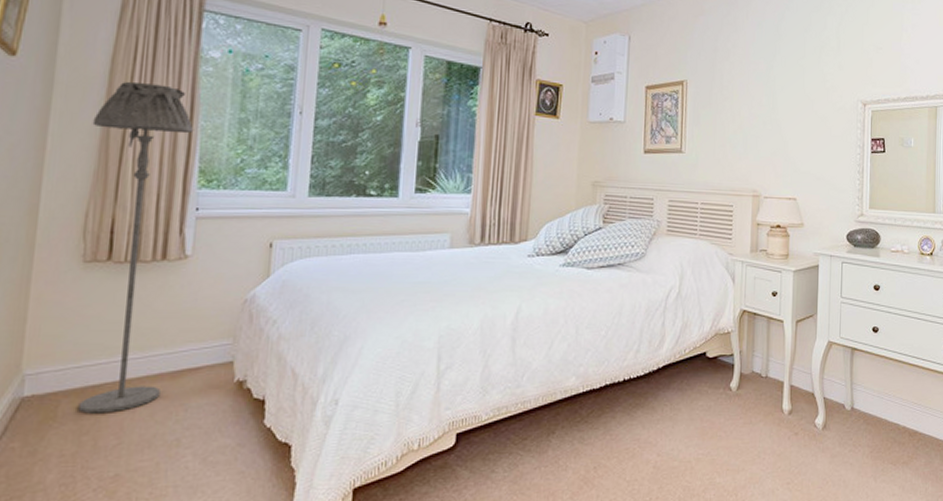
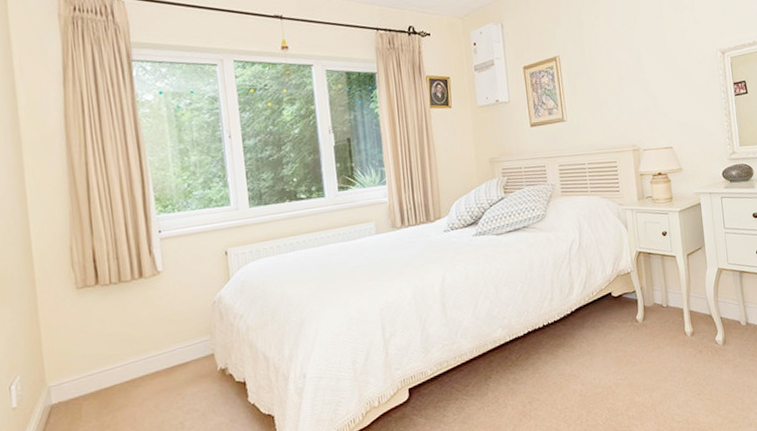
floor lamp: present [78,81,194,414] -> none [59,130,160,412]

